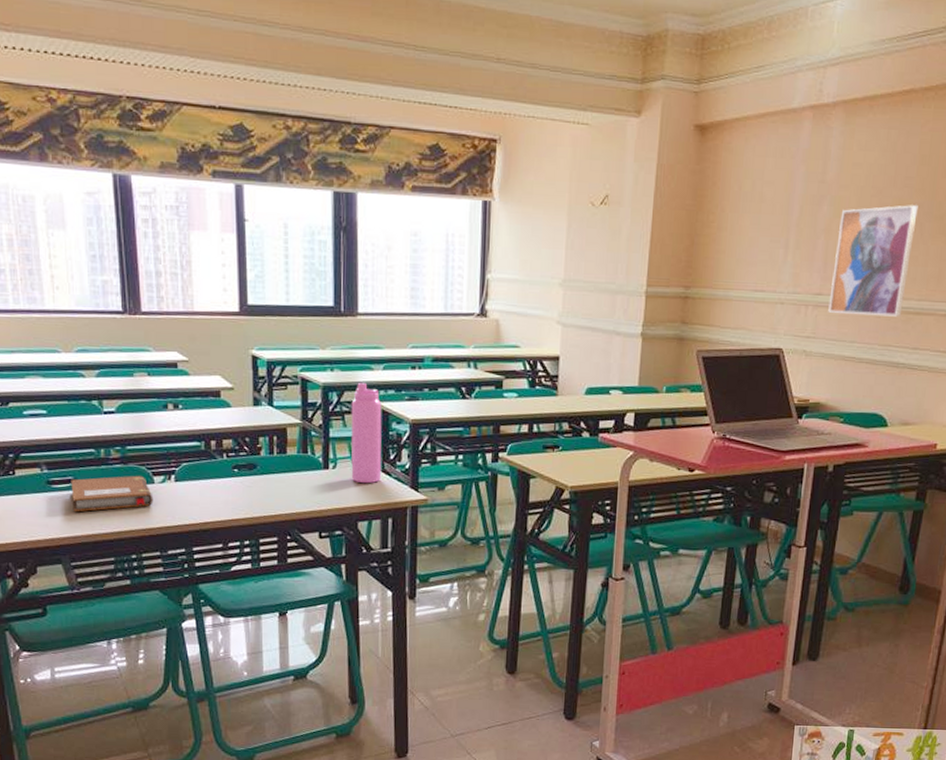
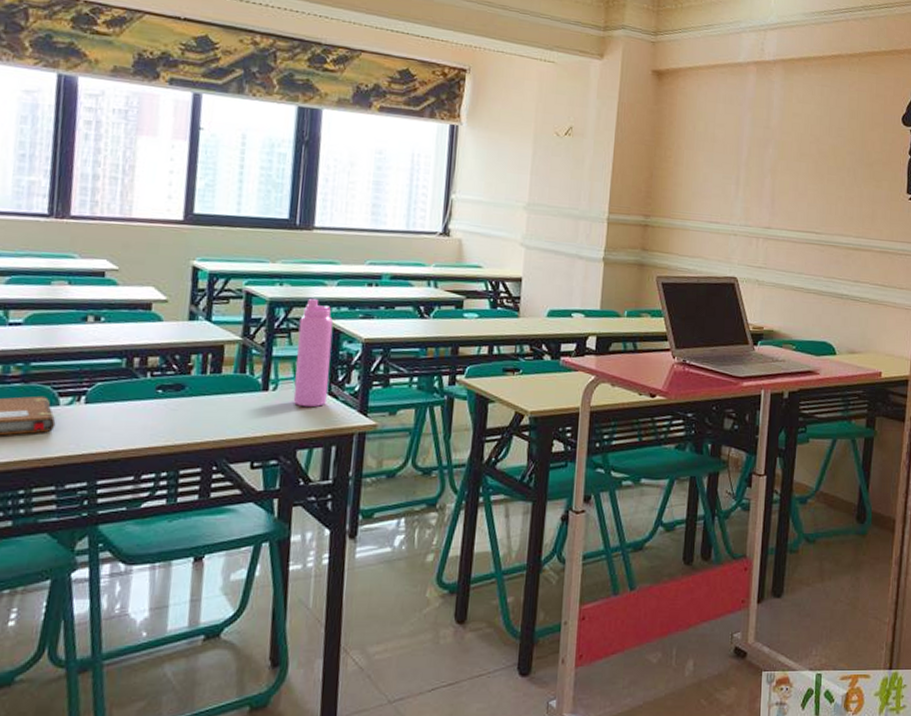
wall art: present [828,205,918,317] -> none [777,152,851,252]

